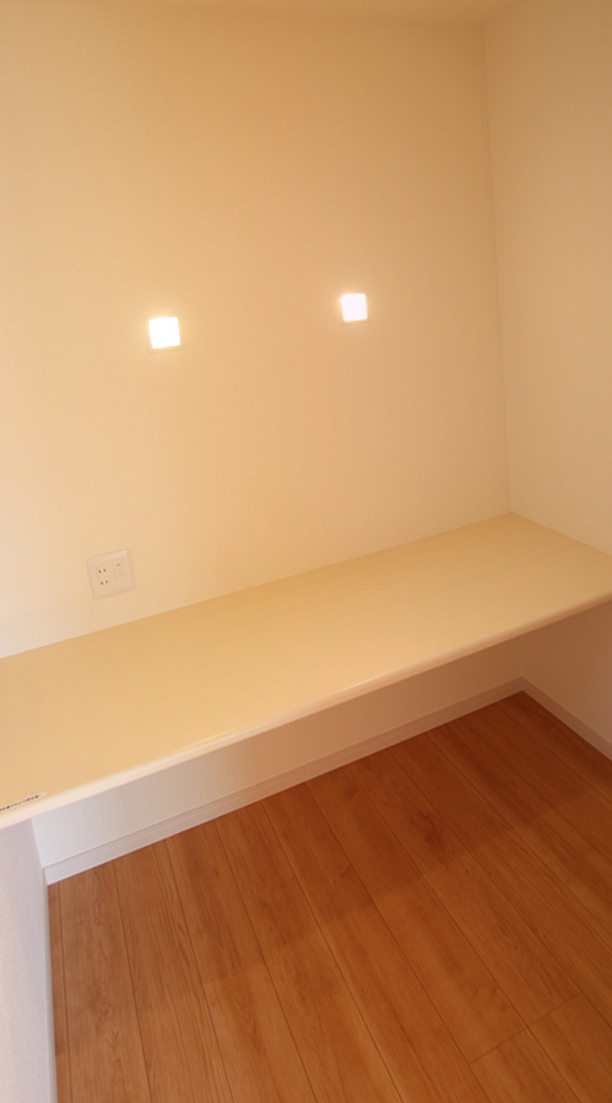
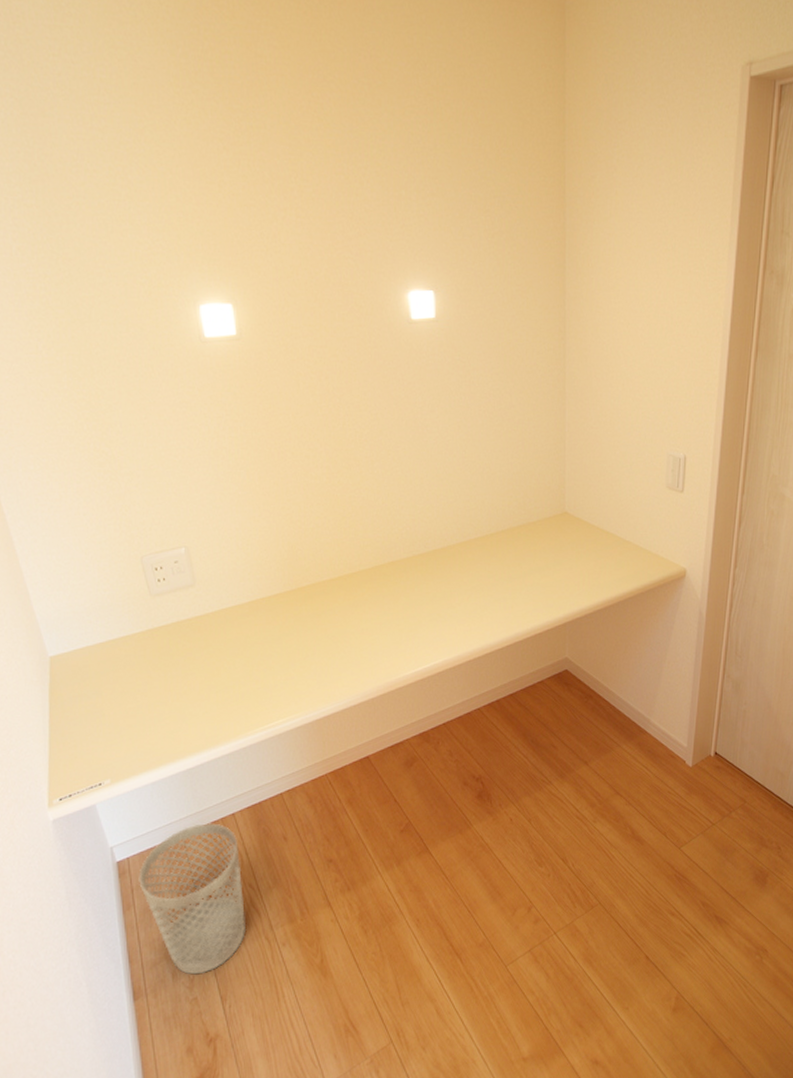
wastebasket: none [67,848,175,1031] -> present [139,823,247,975]

